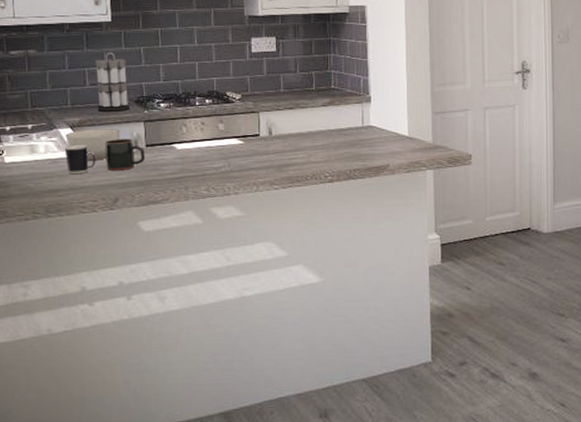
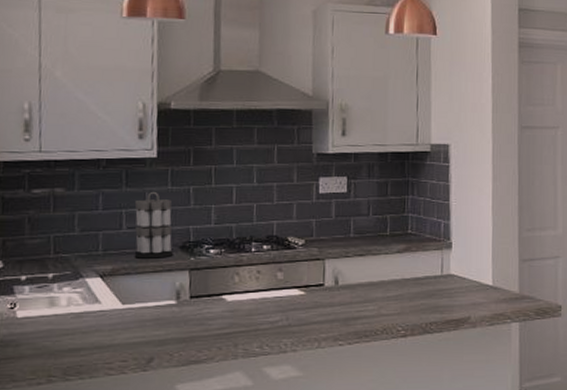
mug: present [64,145,95,175] -> none [91,297,129,331]
bowl: present [65,129,120,160] -> none [93,278,160,315]
mug: present [105,139,145,170] -> none [139,289,188,326]

